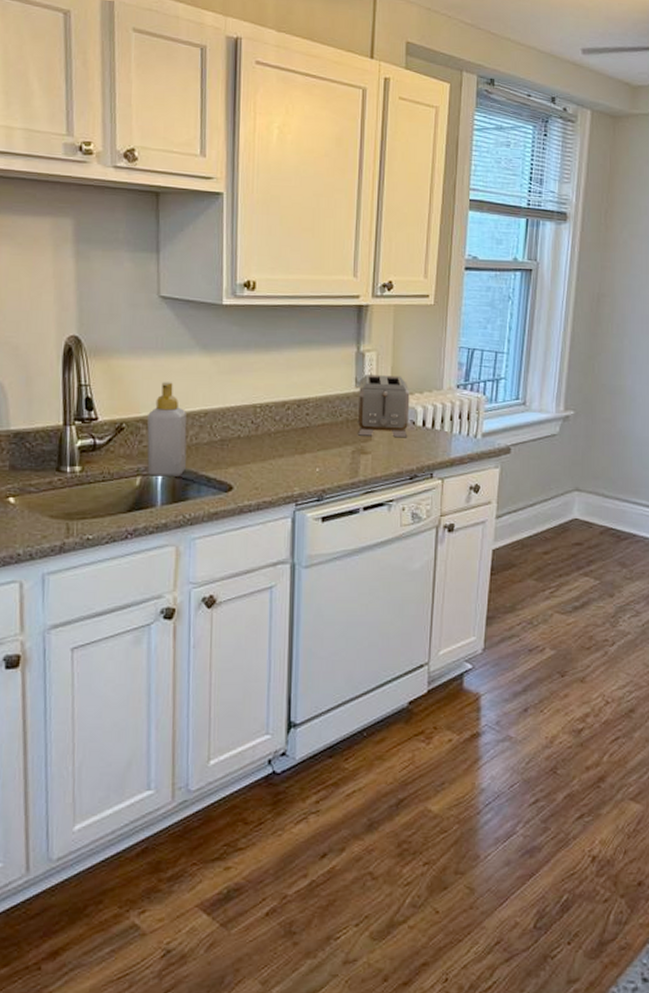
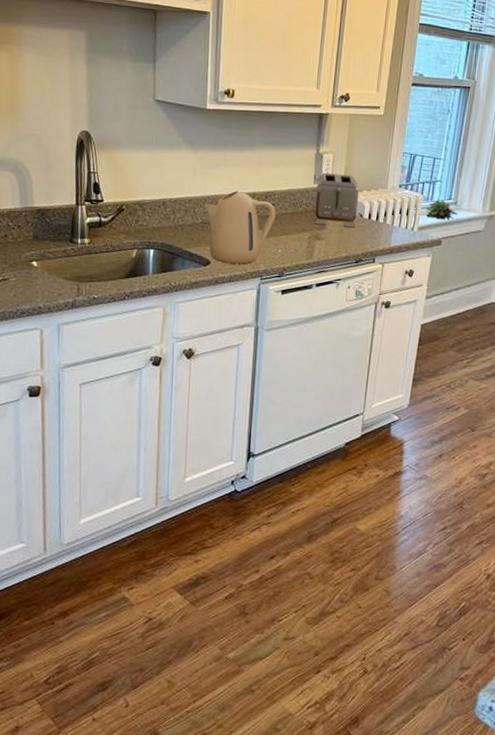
soap bottle: present [147,382,187,477] -> none [142,172,175,251]
kettle: none [223,399,311,488] -> present [204,190,276,264]
succulent plant: none [490,400,529,424] -> present [425,199,459,220]

